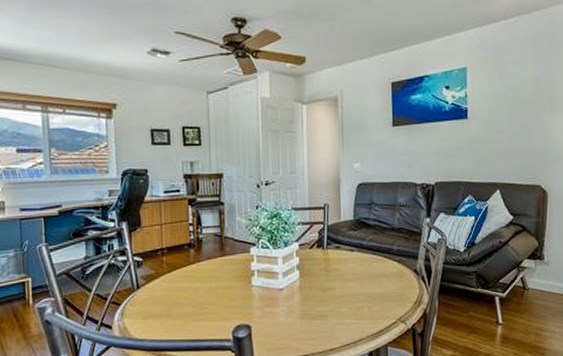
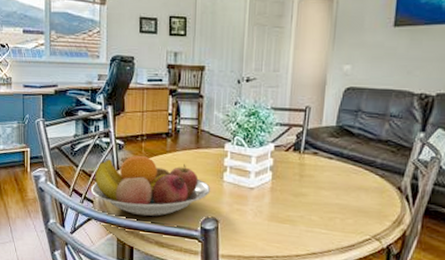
fruit bowl: none [107,271,240,335] -> present [90,156,211,217]

